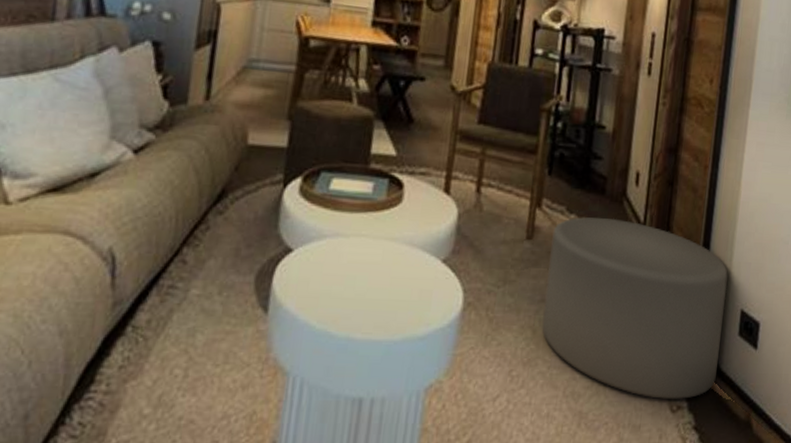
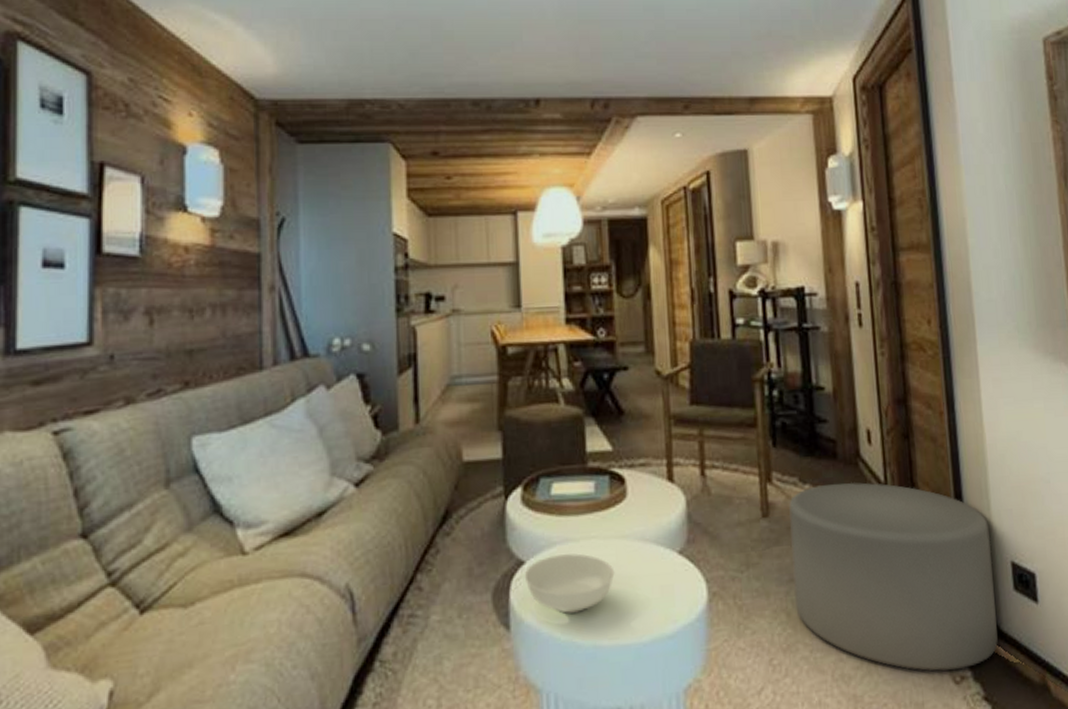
bowl: none [289,247,379,304] -> present [524,553,615,614]

